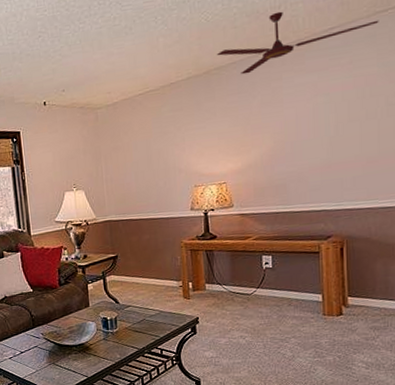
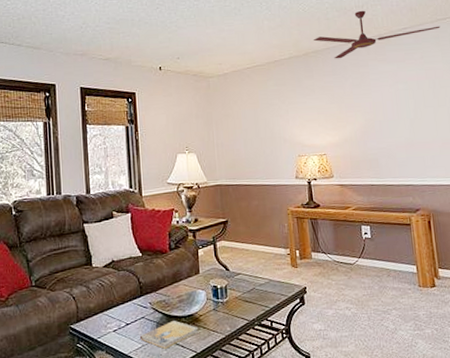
book: none [34,349,88,374] -> present [140,321,198,349]

